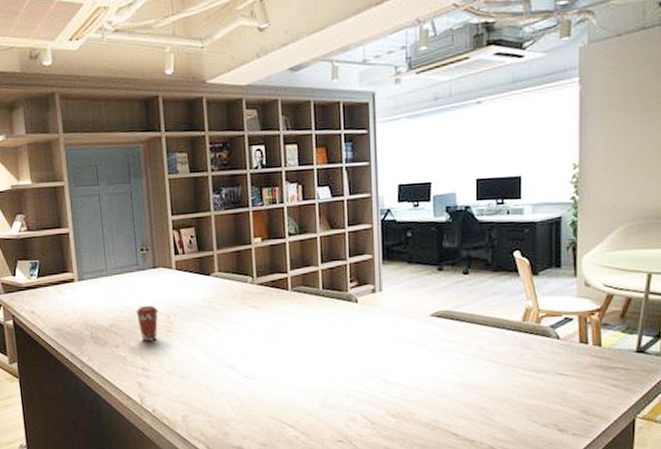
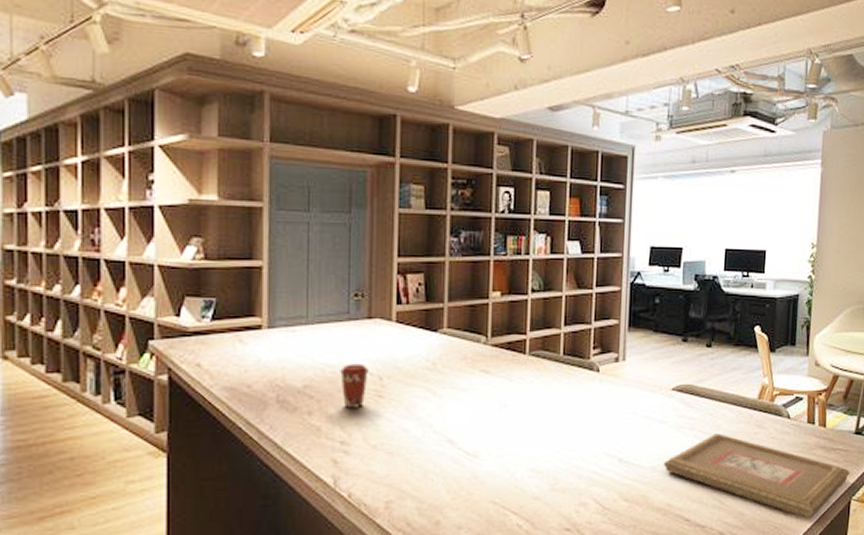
picture frame: none [427,355,632,436] -> present [663,433,850,519]

